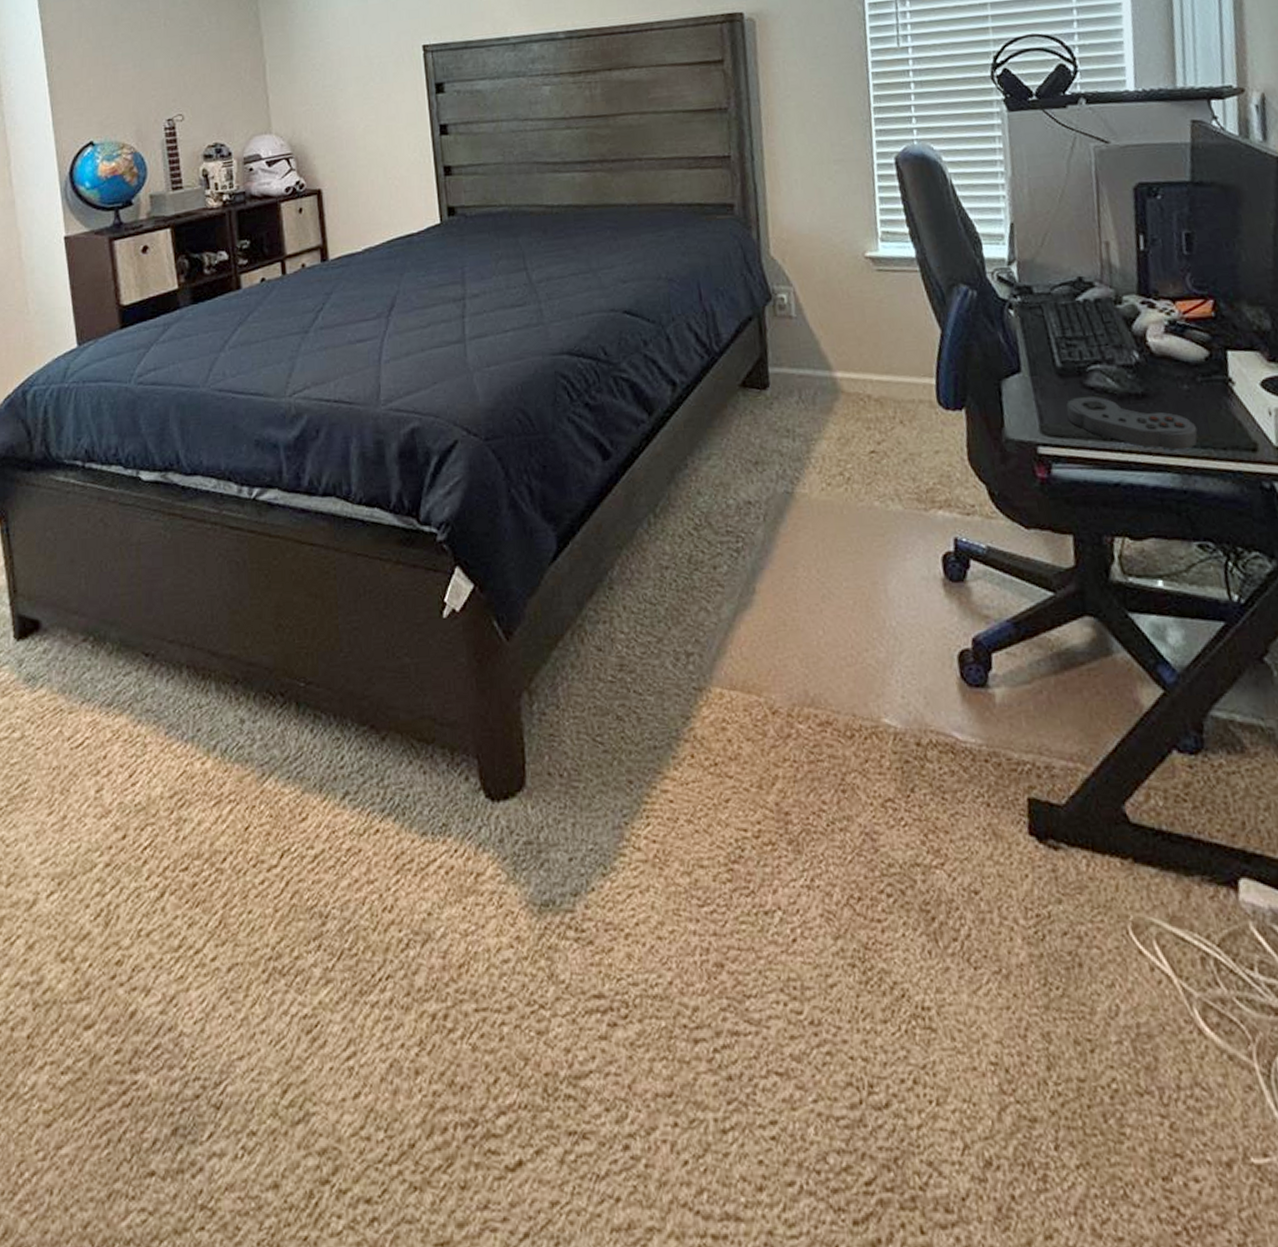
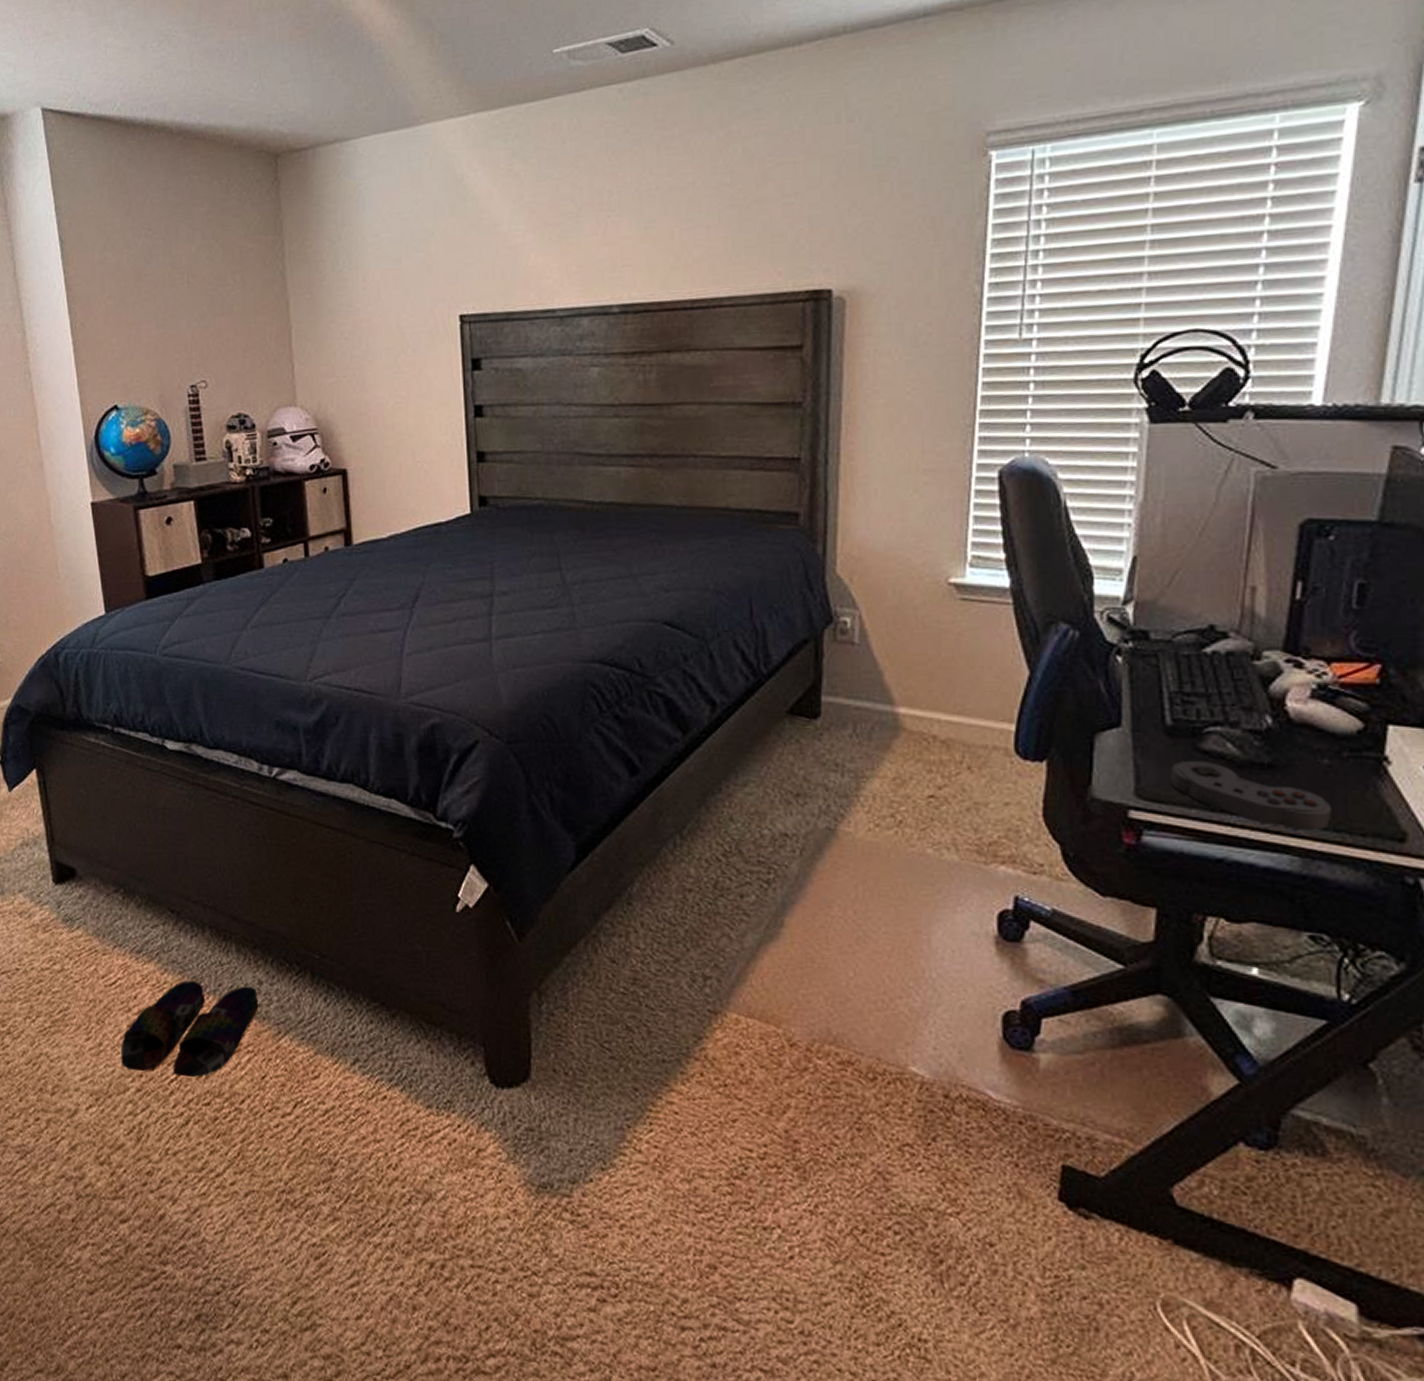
slippers: none [87,727,240,842] -> present [120,980,258,1077]

